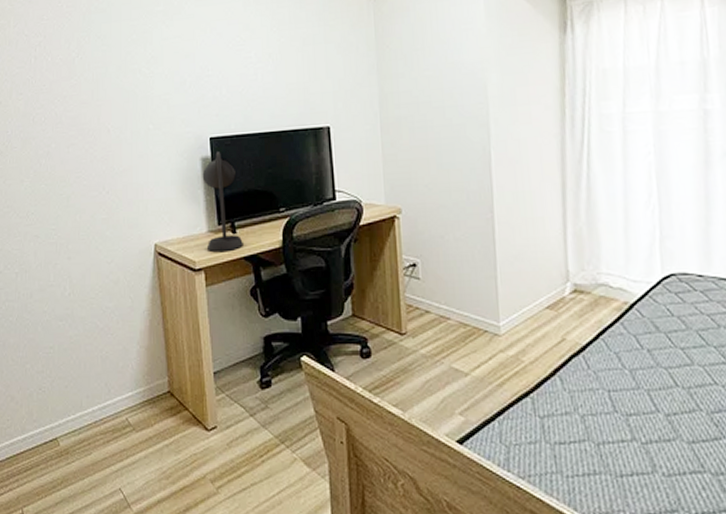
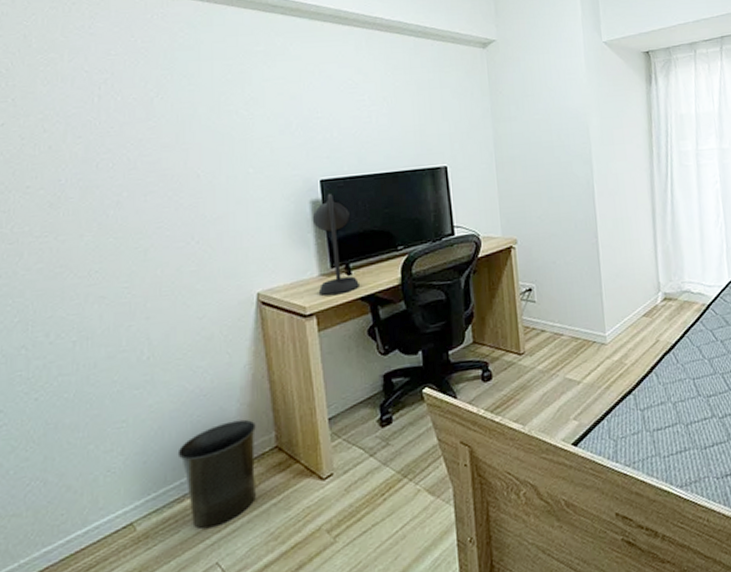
waste bin: none [90,361,152,456] -> present [177,419,256,529]

